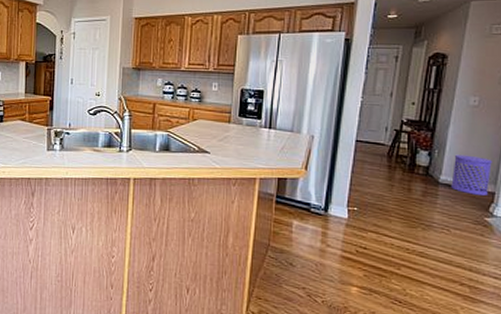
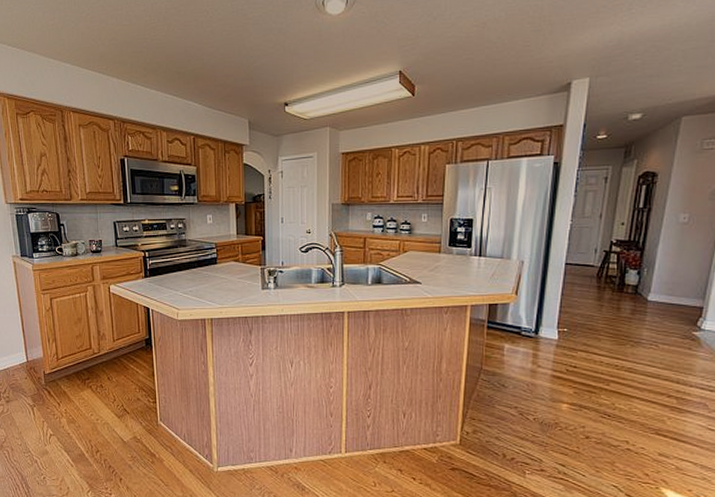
waste bin: present [451,154,492,195] -> none [660,272,701,310]

